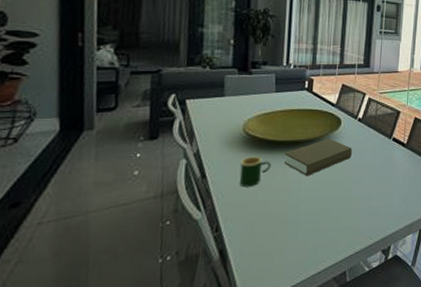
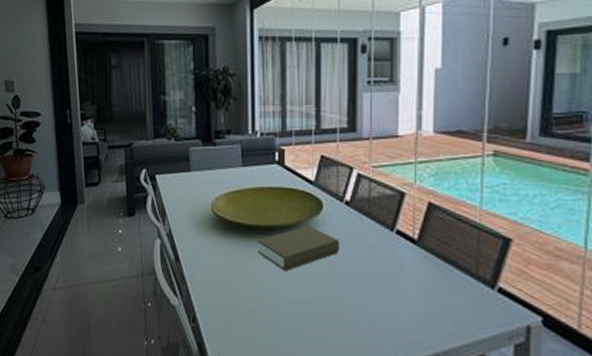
mug: present [239,156,271,187] -> none [212,241,243,277]

